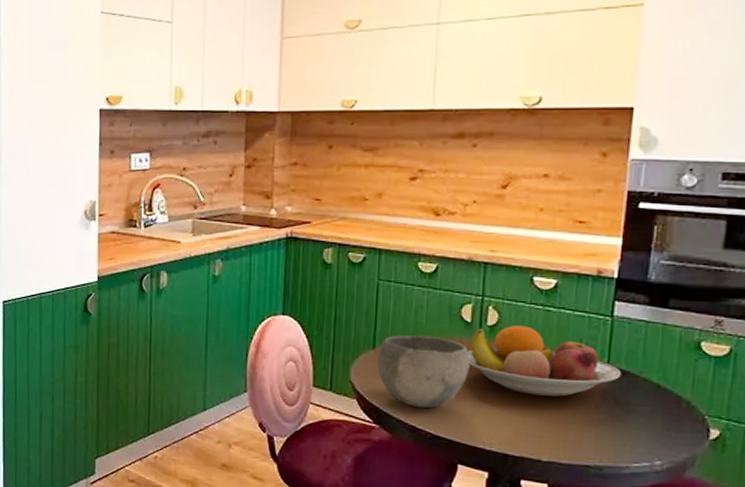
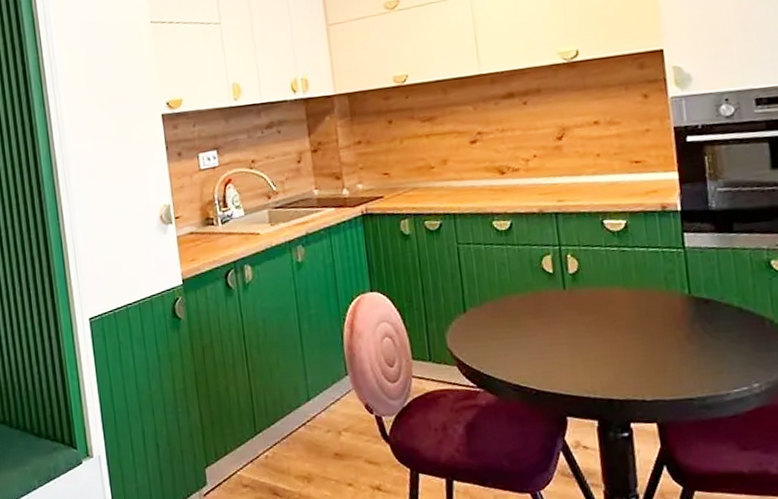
bowl: present [377,335,470,409] -> none [469,291,561,366]
fruit bowl: present [467,325,622,397] -> none [555,269,704,336]

